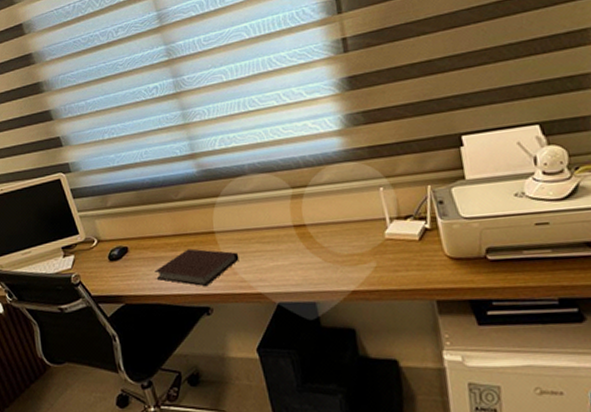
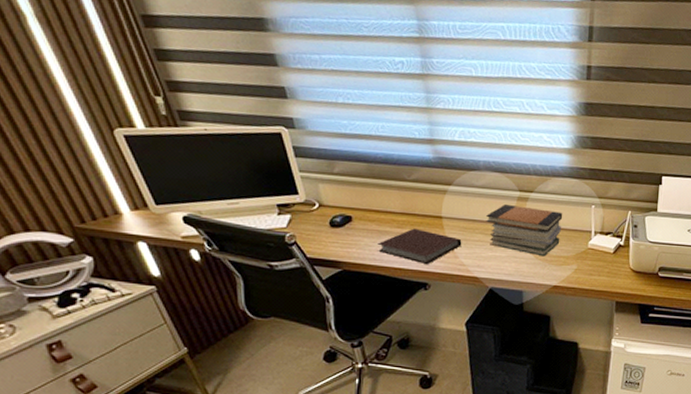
book stack: none [260,202,350,258] -> present [486,203,563,257]

